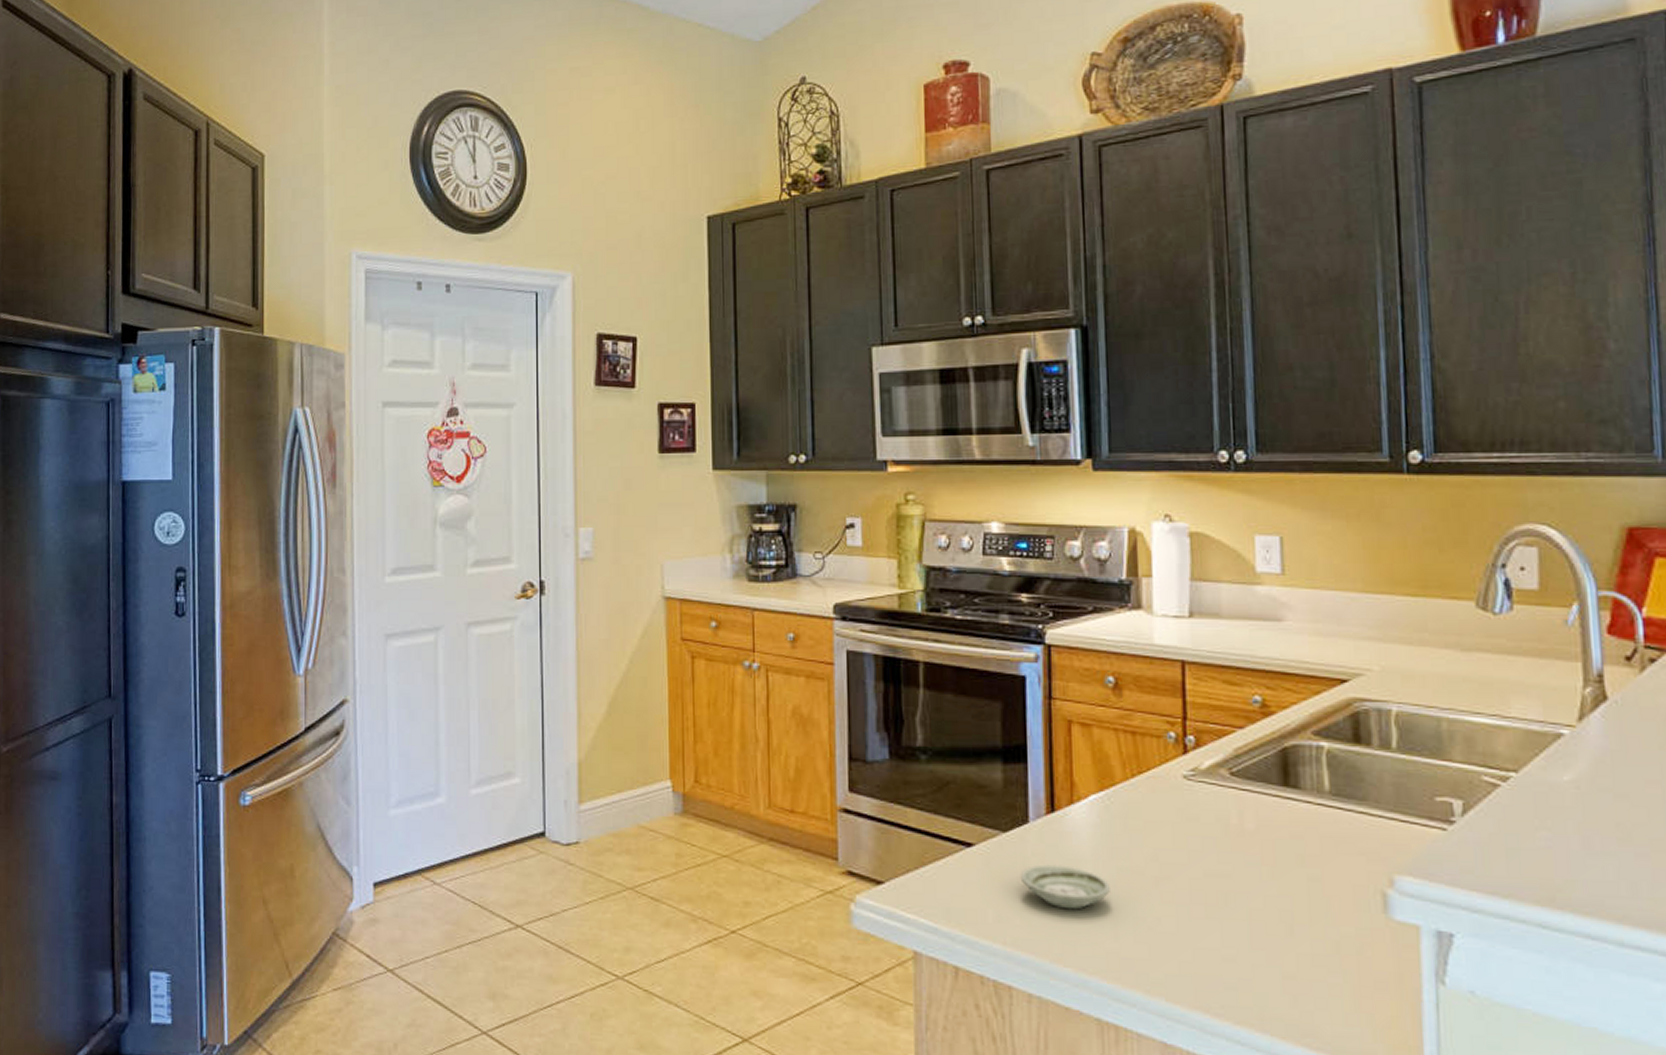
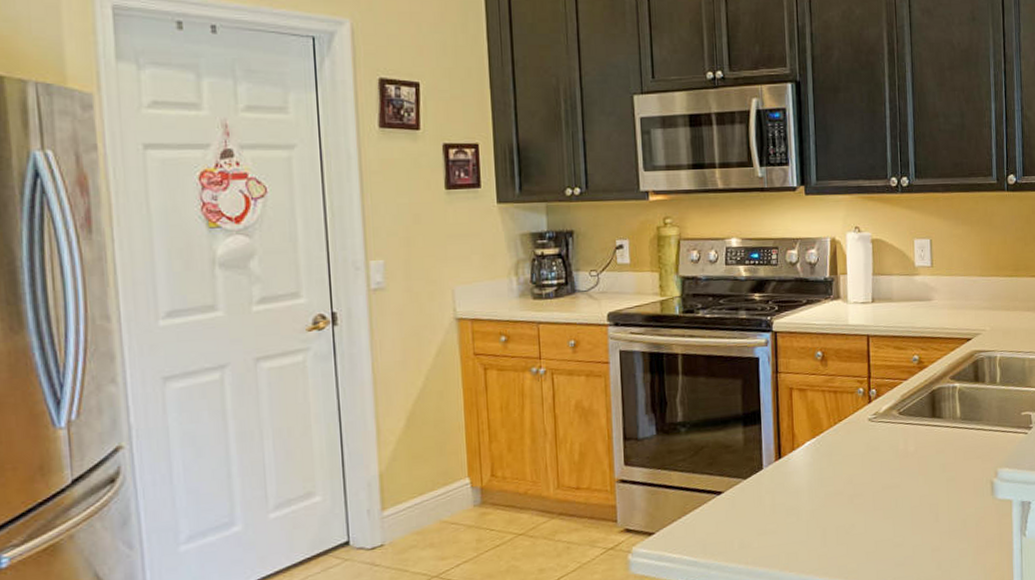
saucer: present [1020,864,1110,910] -> none [757,497,820,529]

